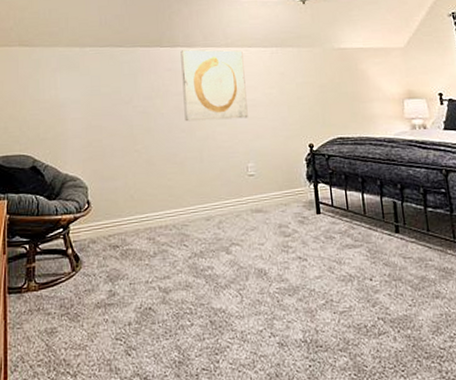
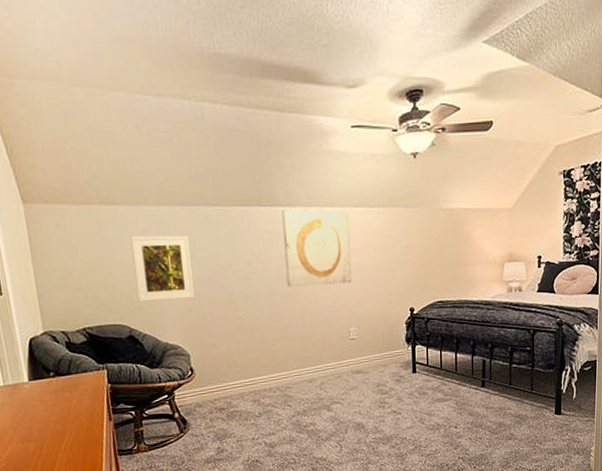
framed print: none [43,73,97,134] -> present [130,235,195,302]

